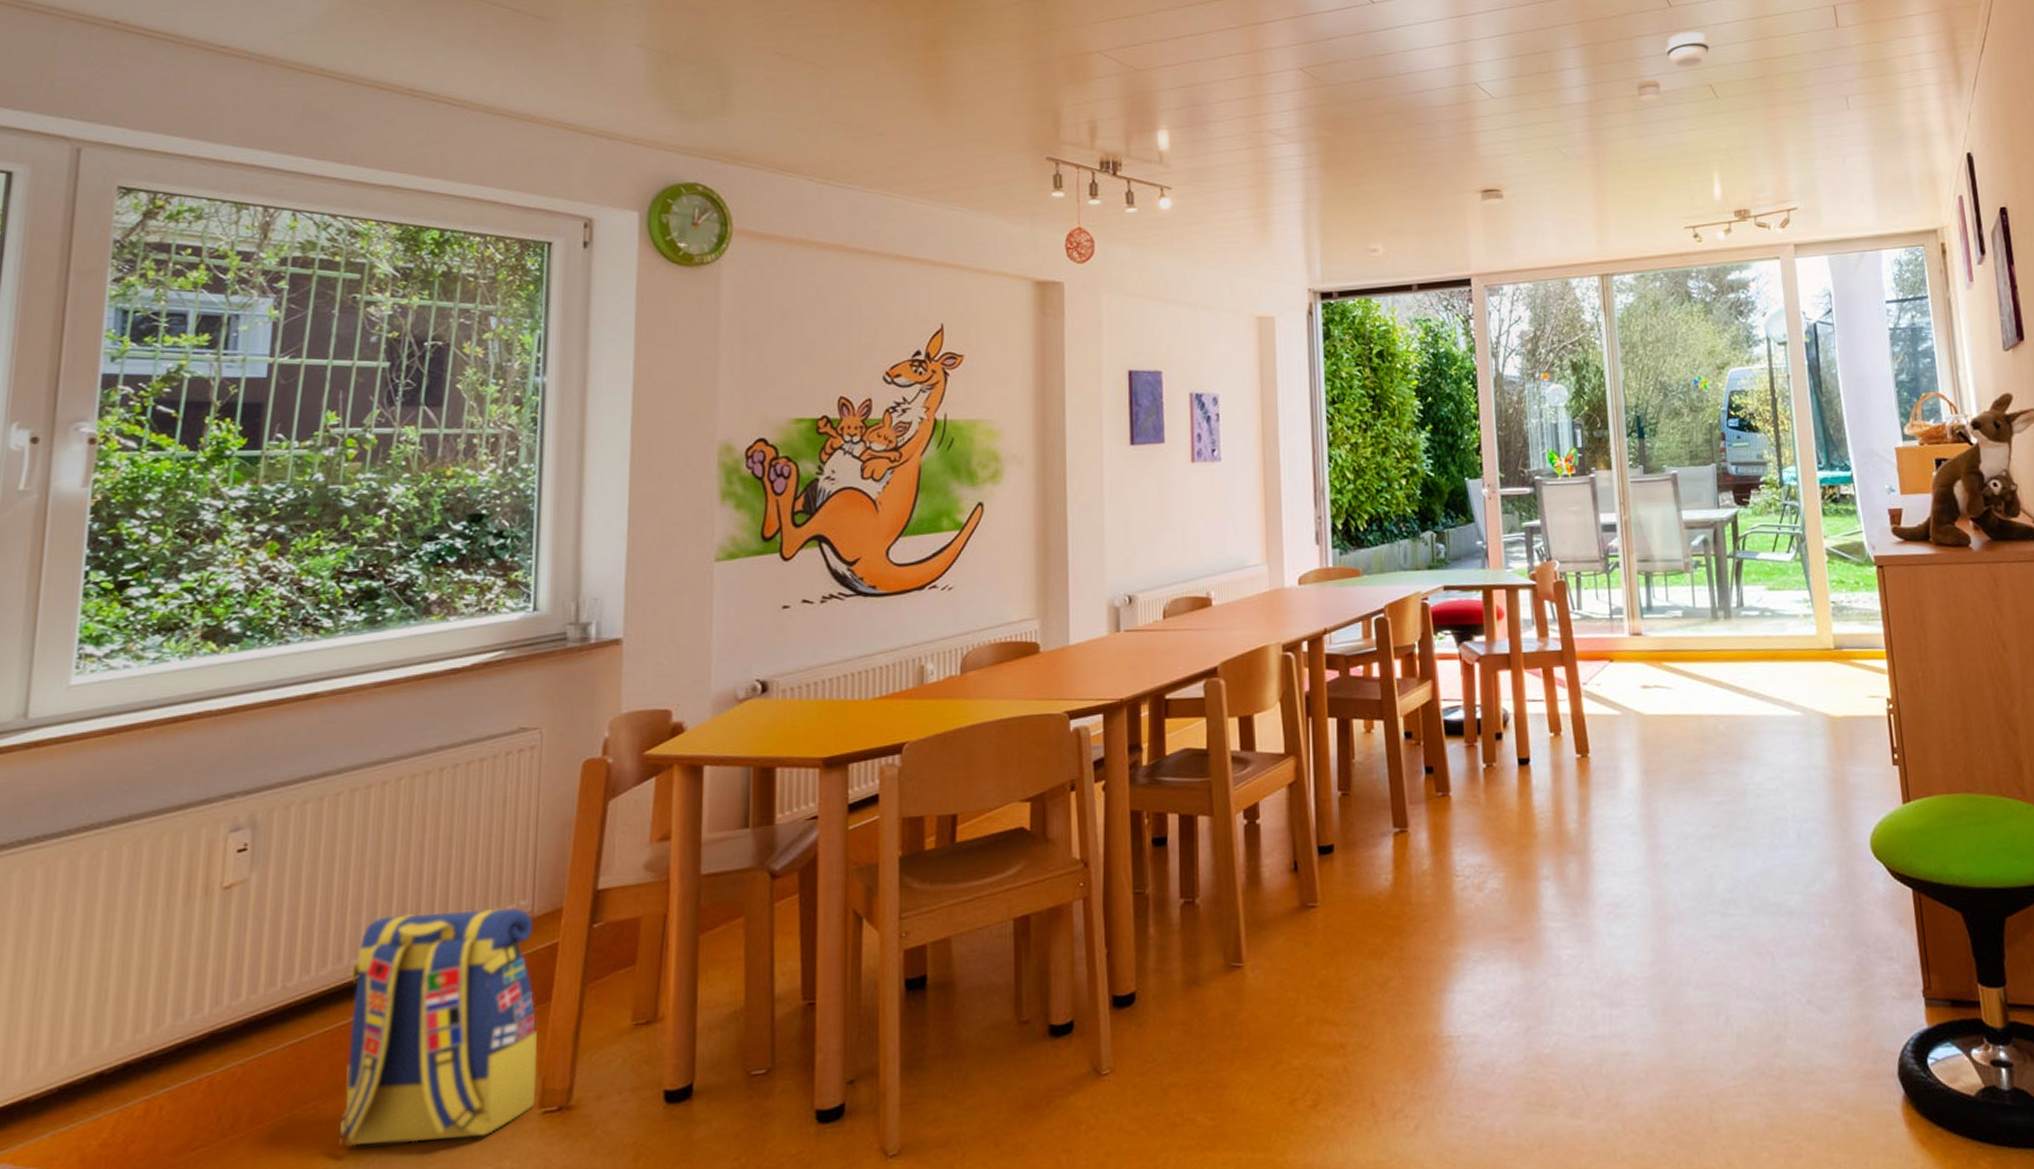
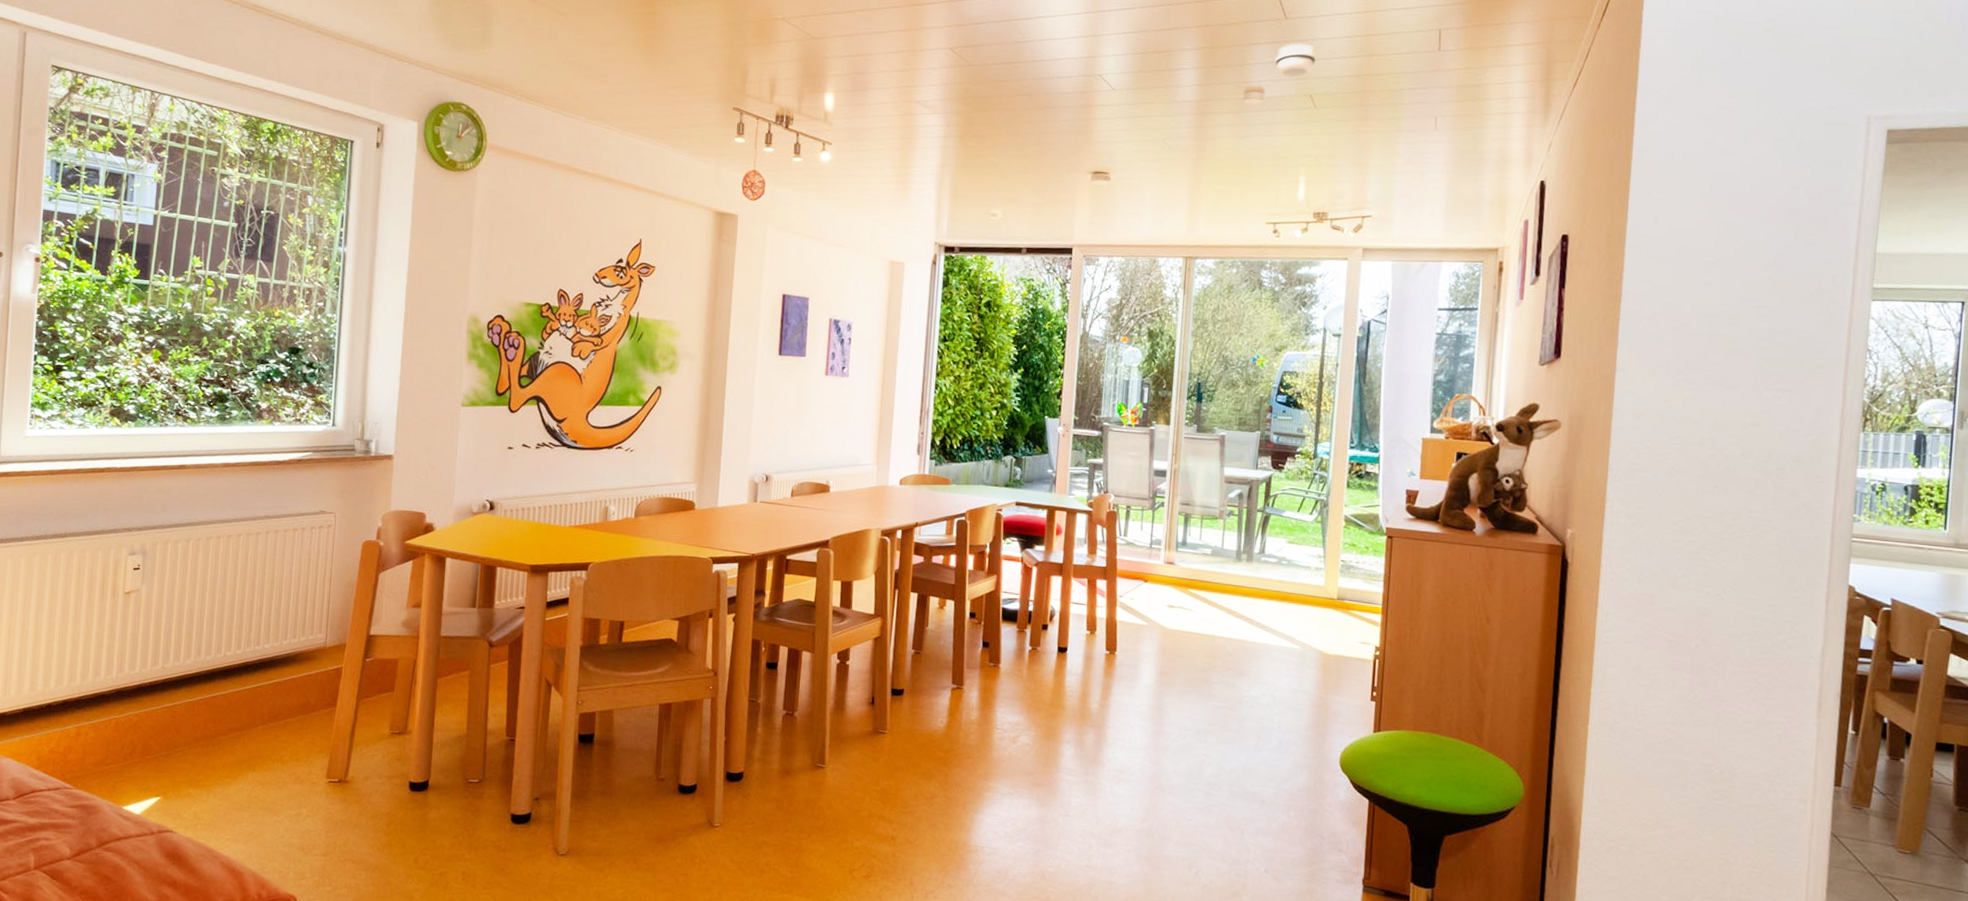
backpack: present [339,908,538,1146] -> none [197,630,327,791]

